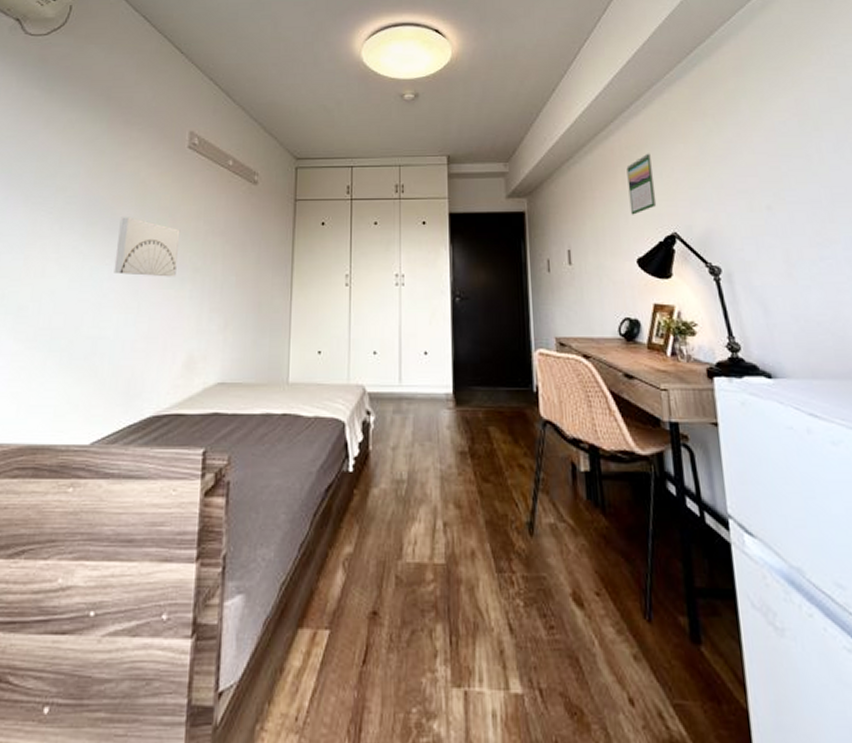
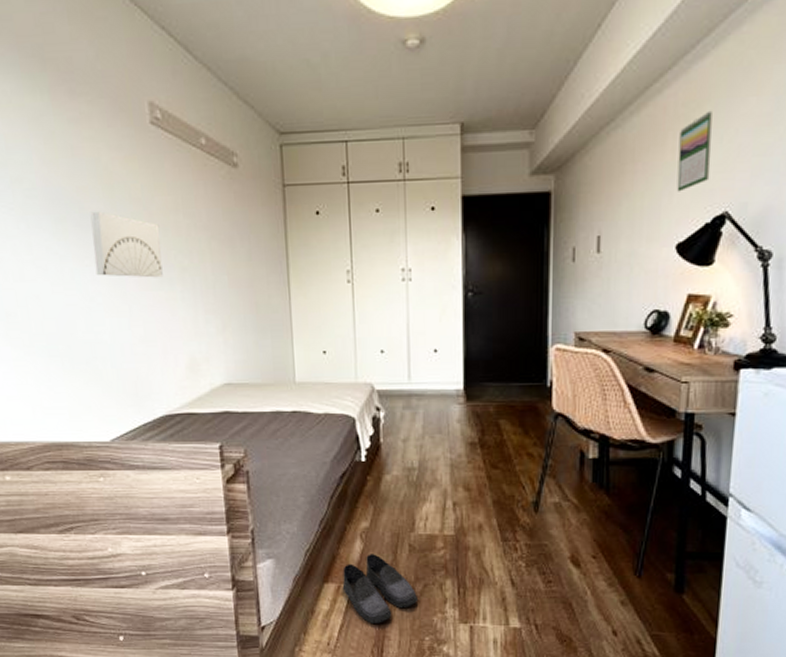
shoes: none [318,588,405,687] -> present [342,554,419,623]

